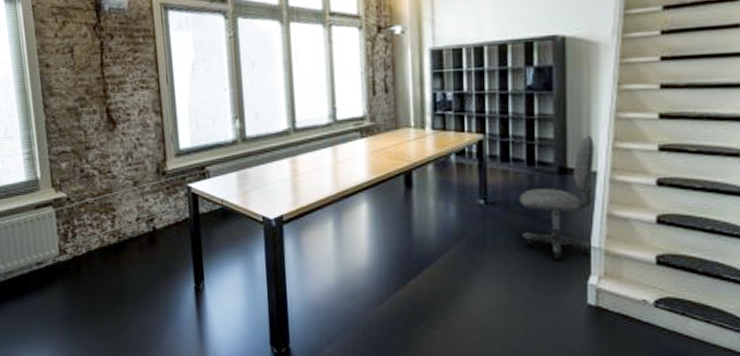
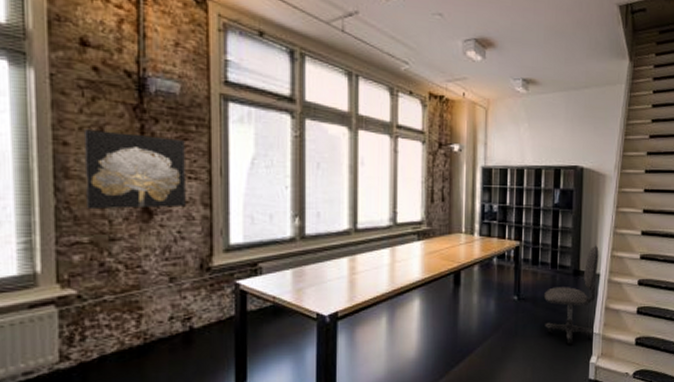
wall art: none [59,50,141,122] -> present [83,130,186,210]

